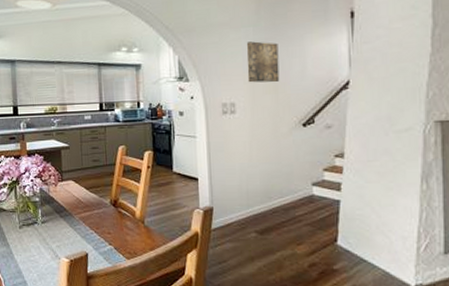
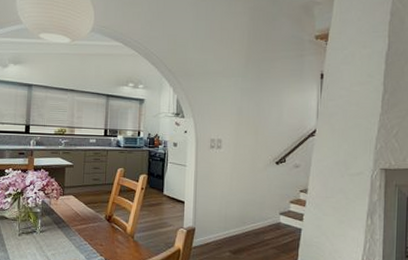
wall art: present [246,41,280,83] -> none [234,89,261,126]

